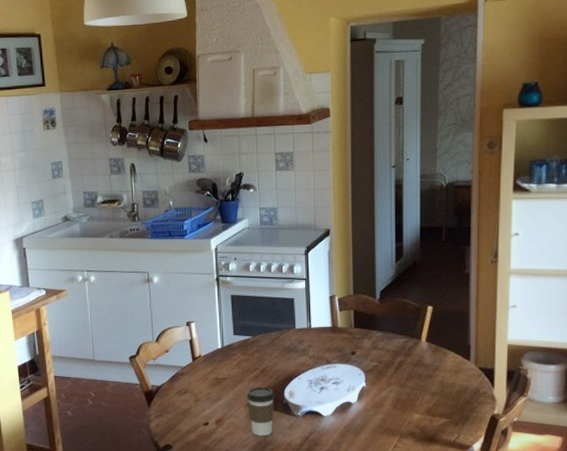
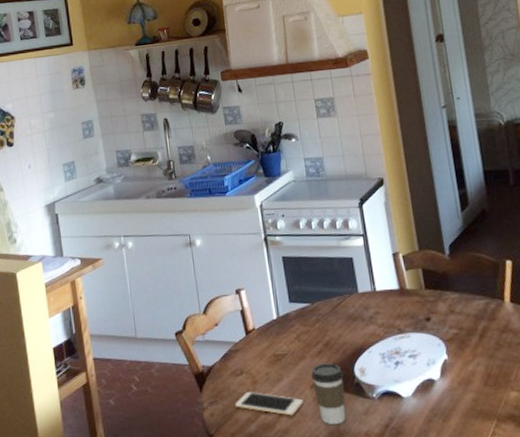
cell phone: none [178,408,238,428] -> present [235,392,303,416]

